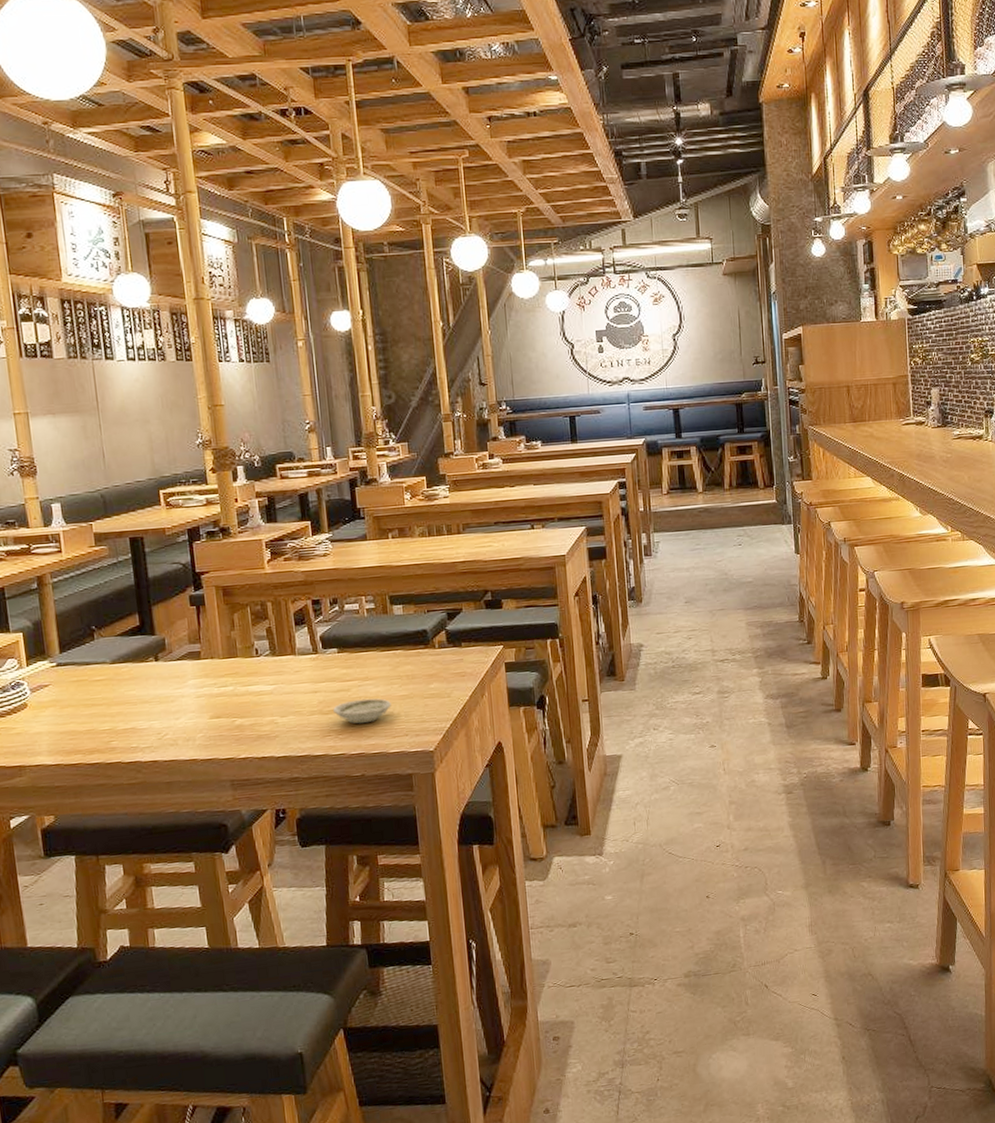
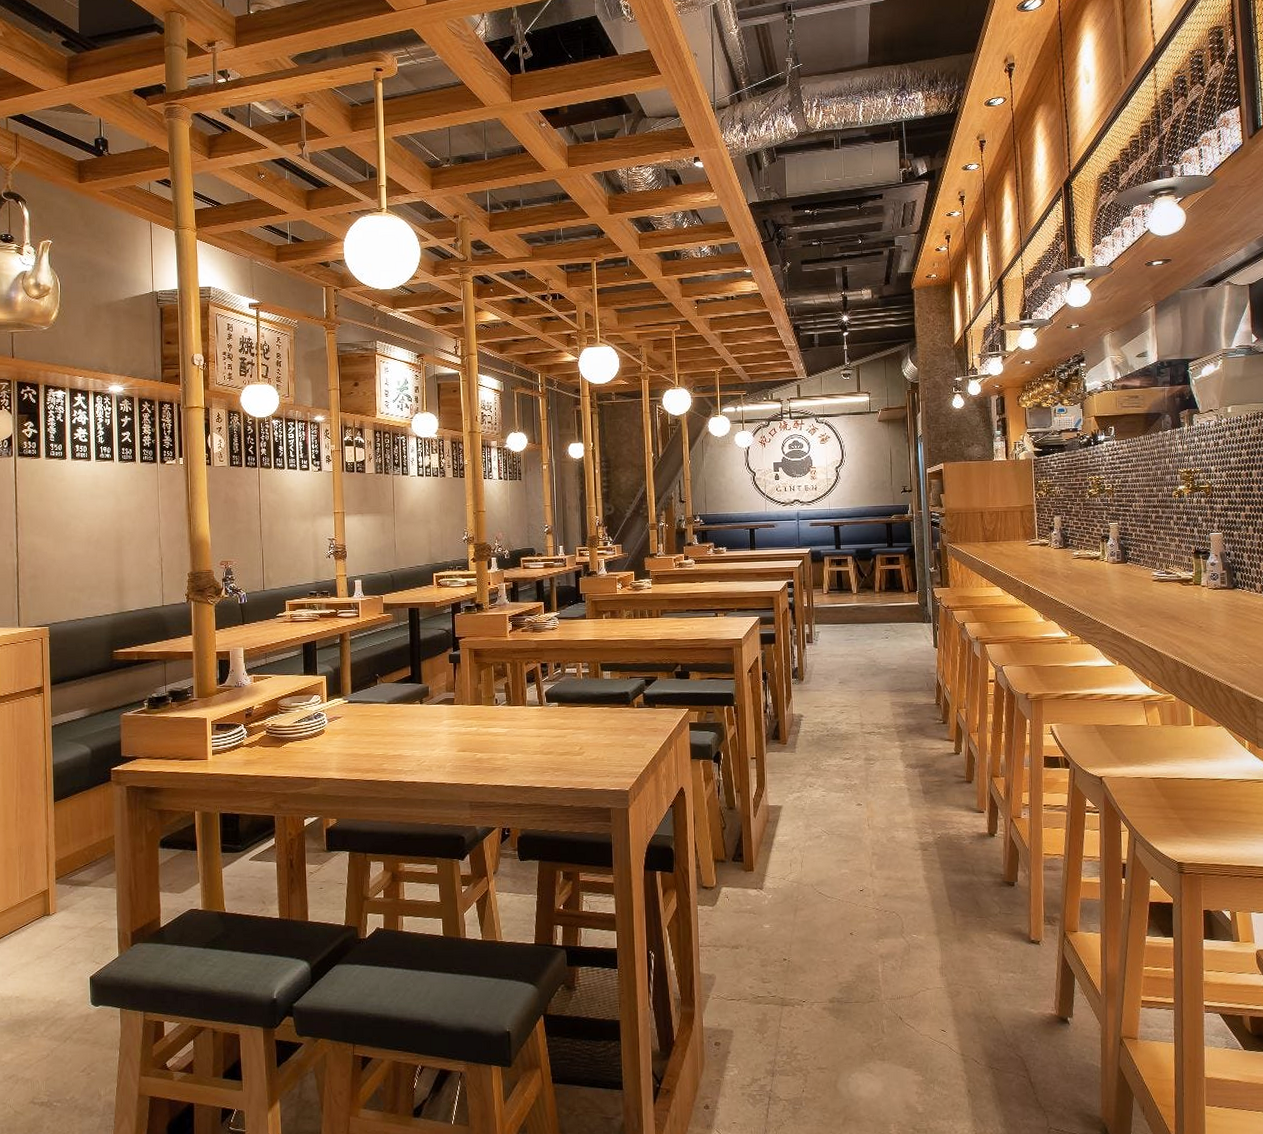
saucer: present [333,698,391,724] -> none [552,744,597,764]

